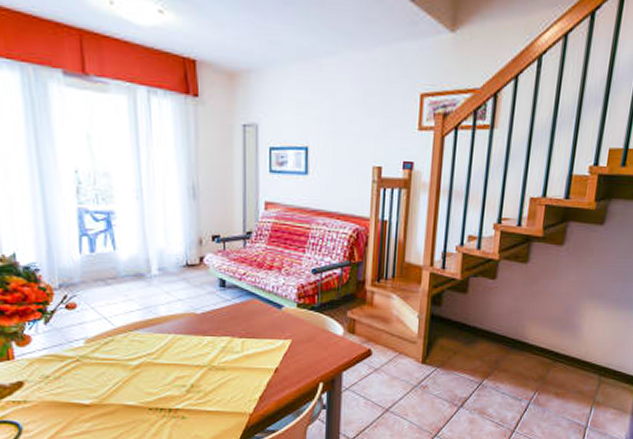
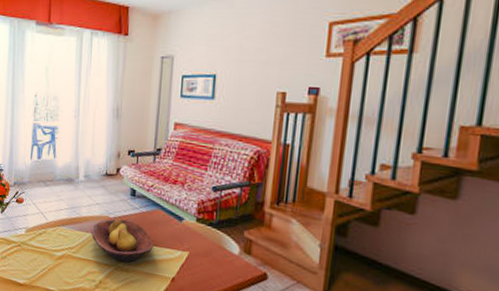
fruit bowl: none [174,314,252,361] -> present [91,218,154,263]

